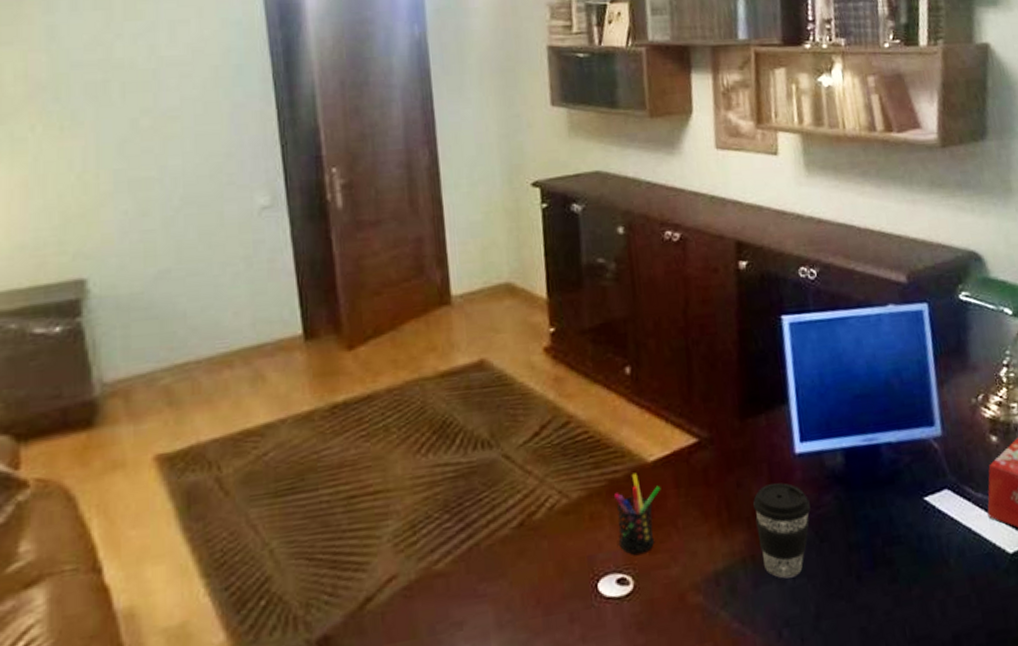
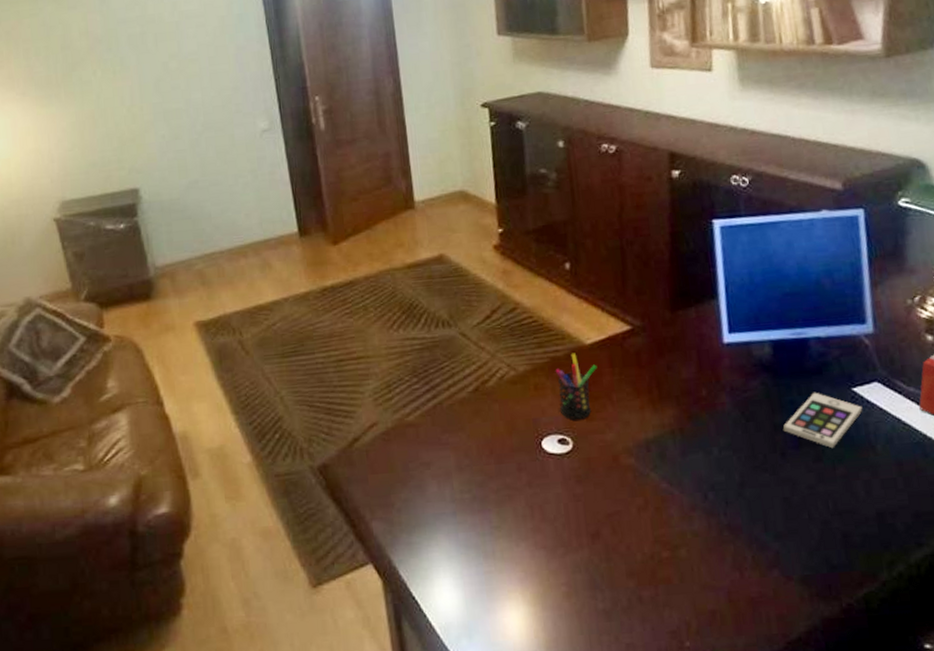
coffee cup: present [753,482,811,579] -> none [682,367,738,450]
smartphone: none [857,504,935,567] -> present [782,392,863,449]

